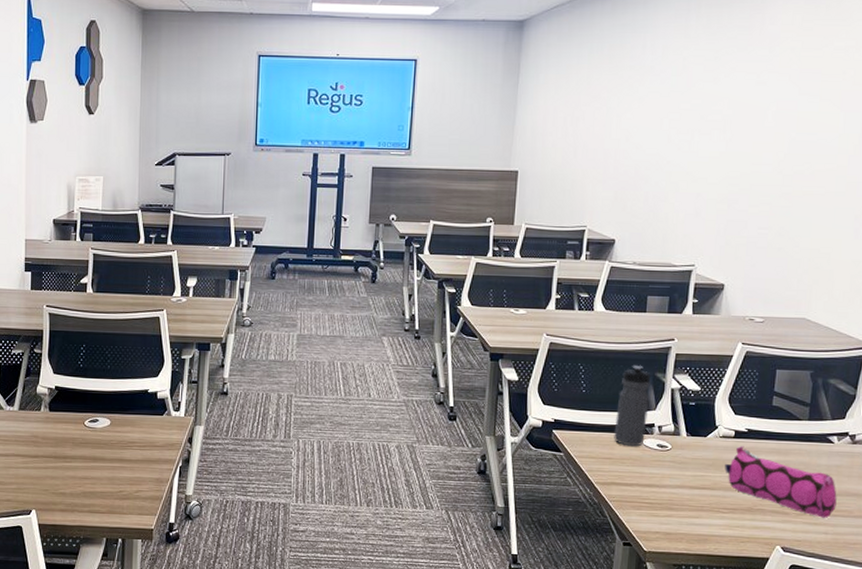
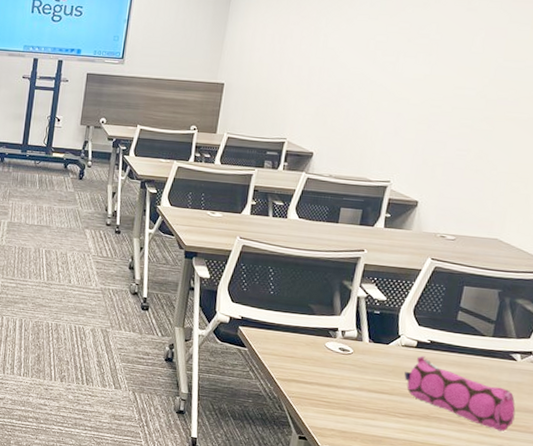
water bottle: present [614,365,651,447] -> none [297,272,338,348]

